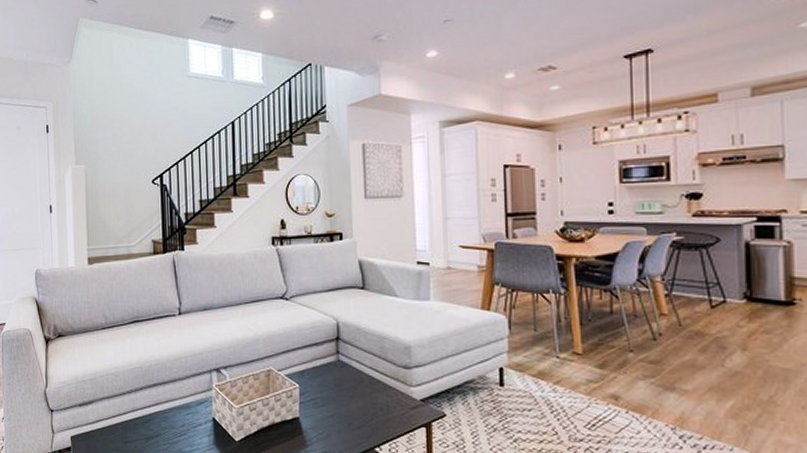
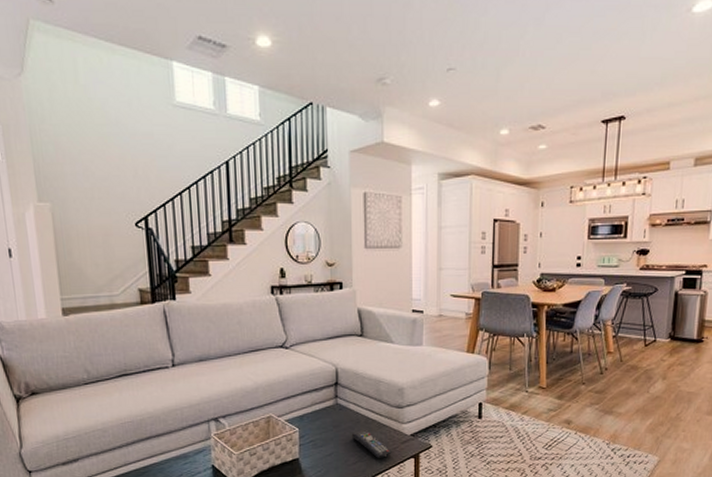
remote control: none [354,390,401,424] -> present [351,429,393,458]

